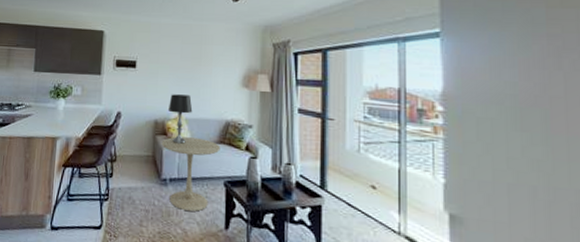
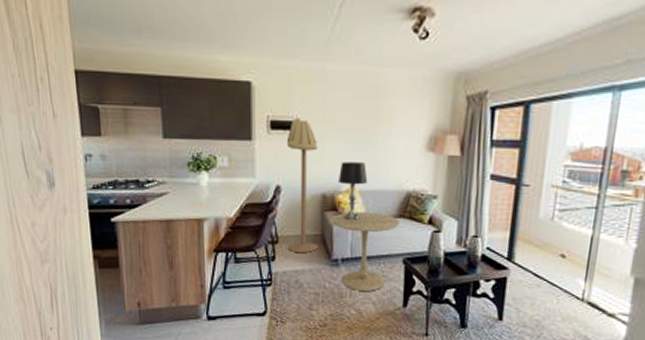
floor lamp: none [125,58,153,172] -> present [286,118,318,254]

